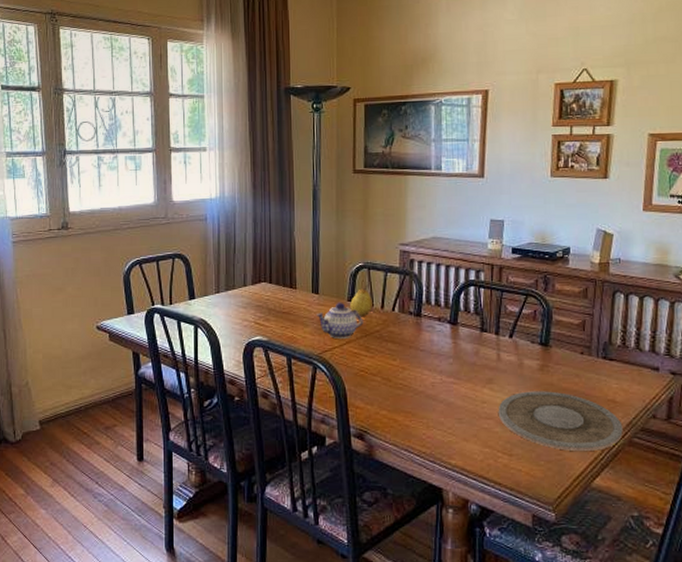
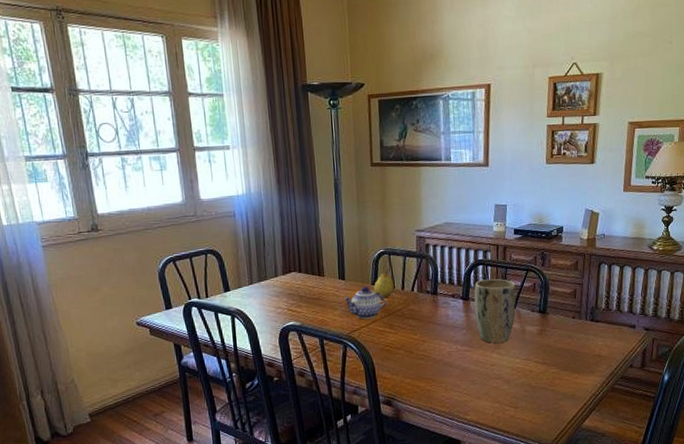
plant pot: none [463,302,513,377] -> present [474,278,516,343]
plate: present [498,391,623,451] -> none [505,351,607,400]

